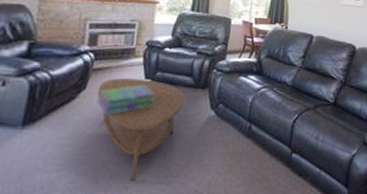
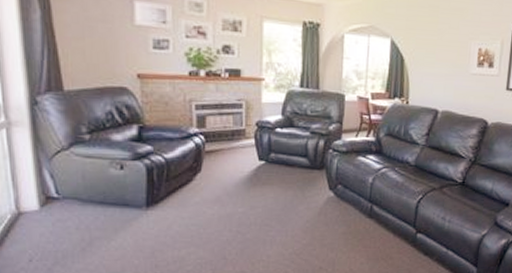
coffee table: present [97,78,186,182] -> none [212,160,302,258]
stack of books: present [97,85,155,115] -> none [214,166,271,196]

